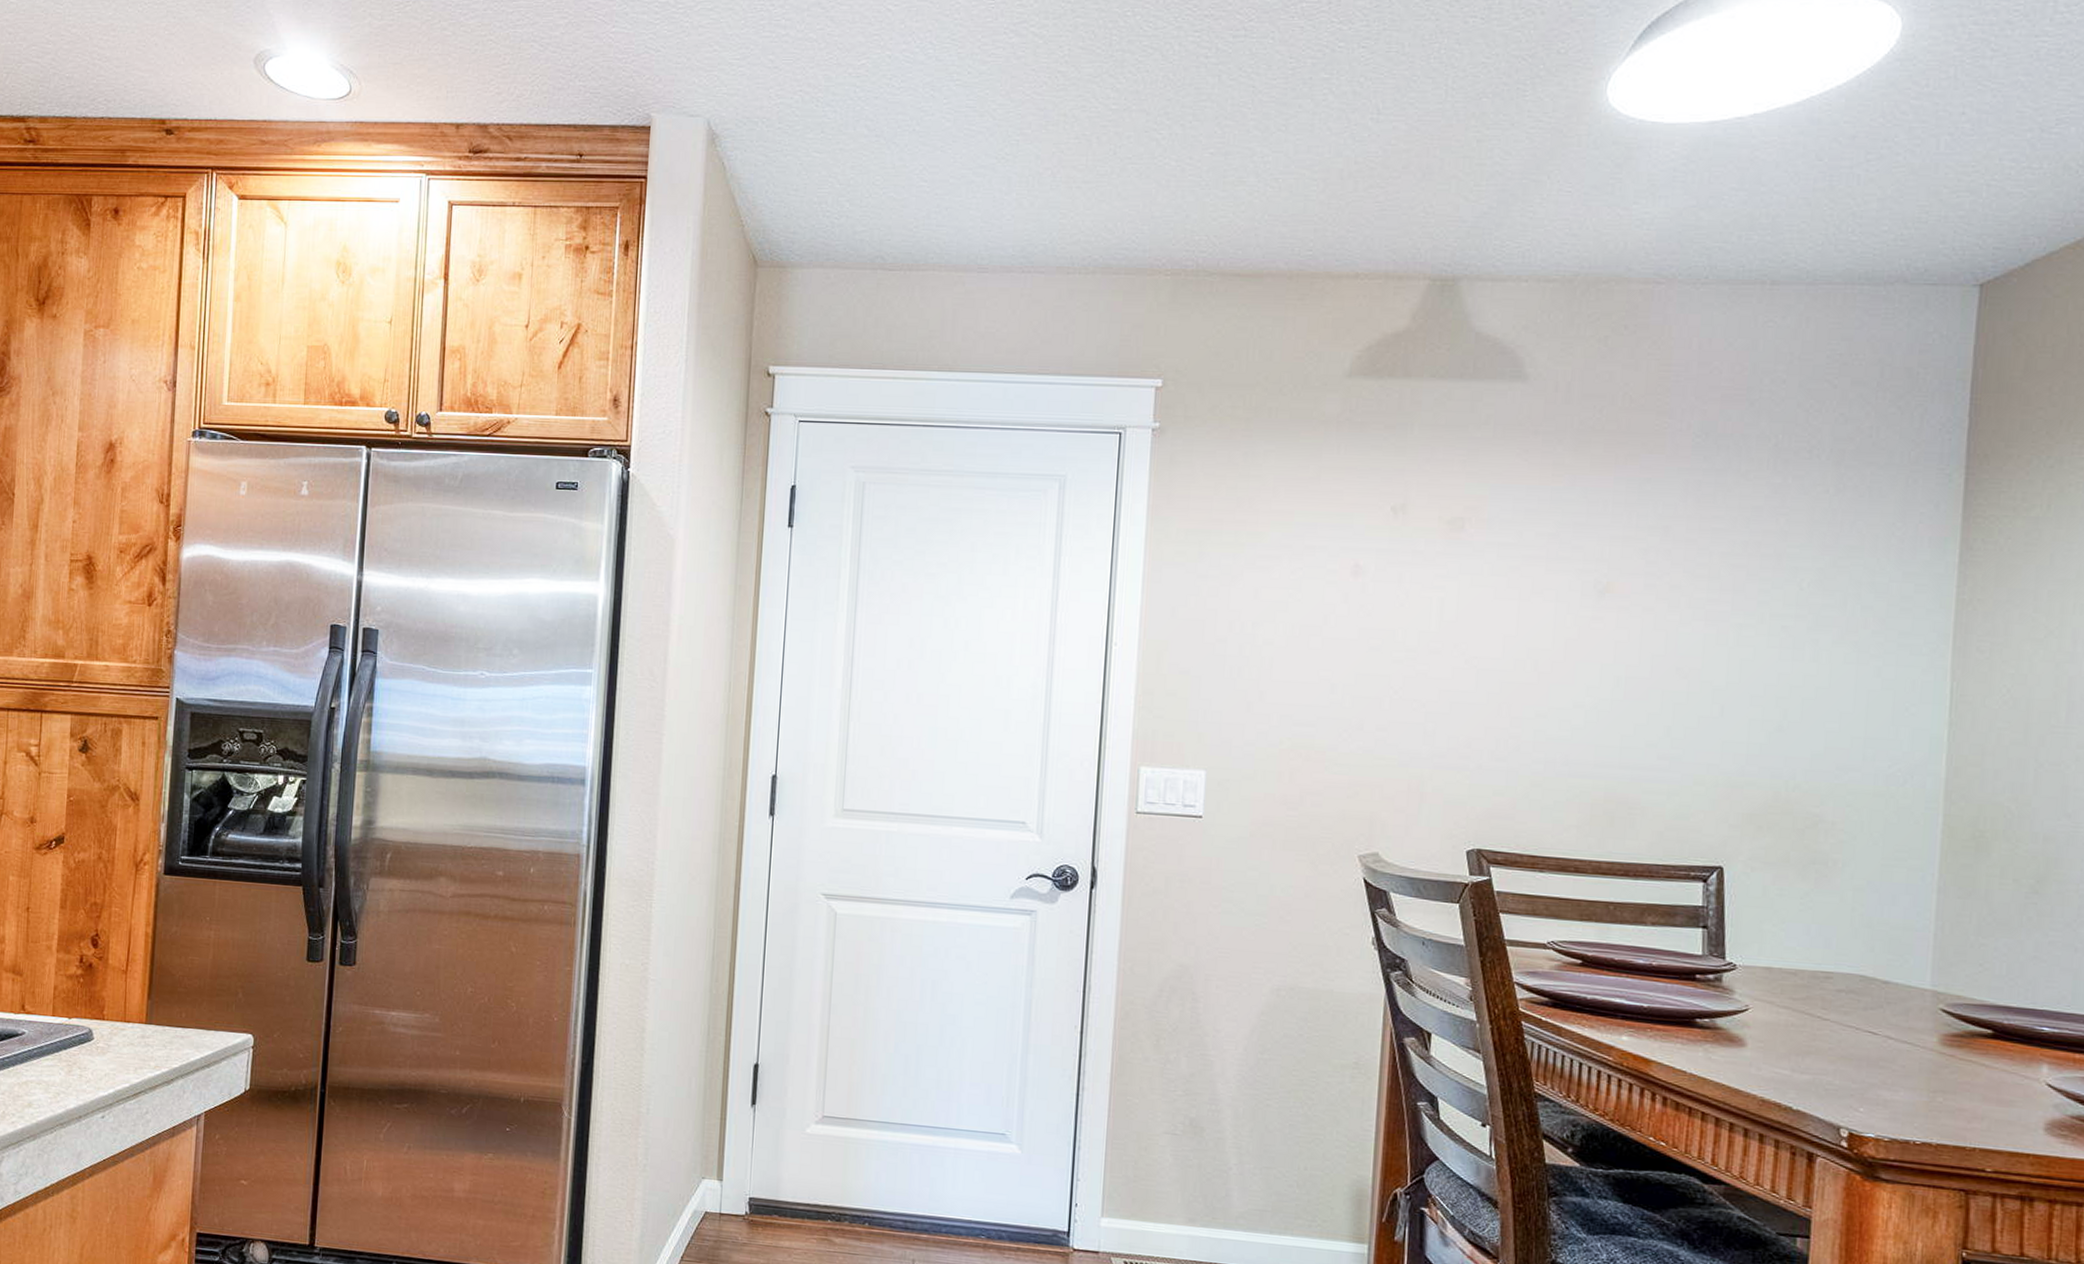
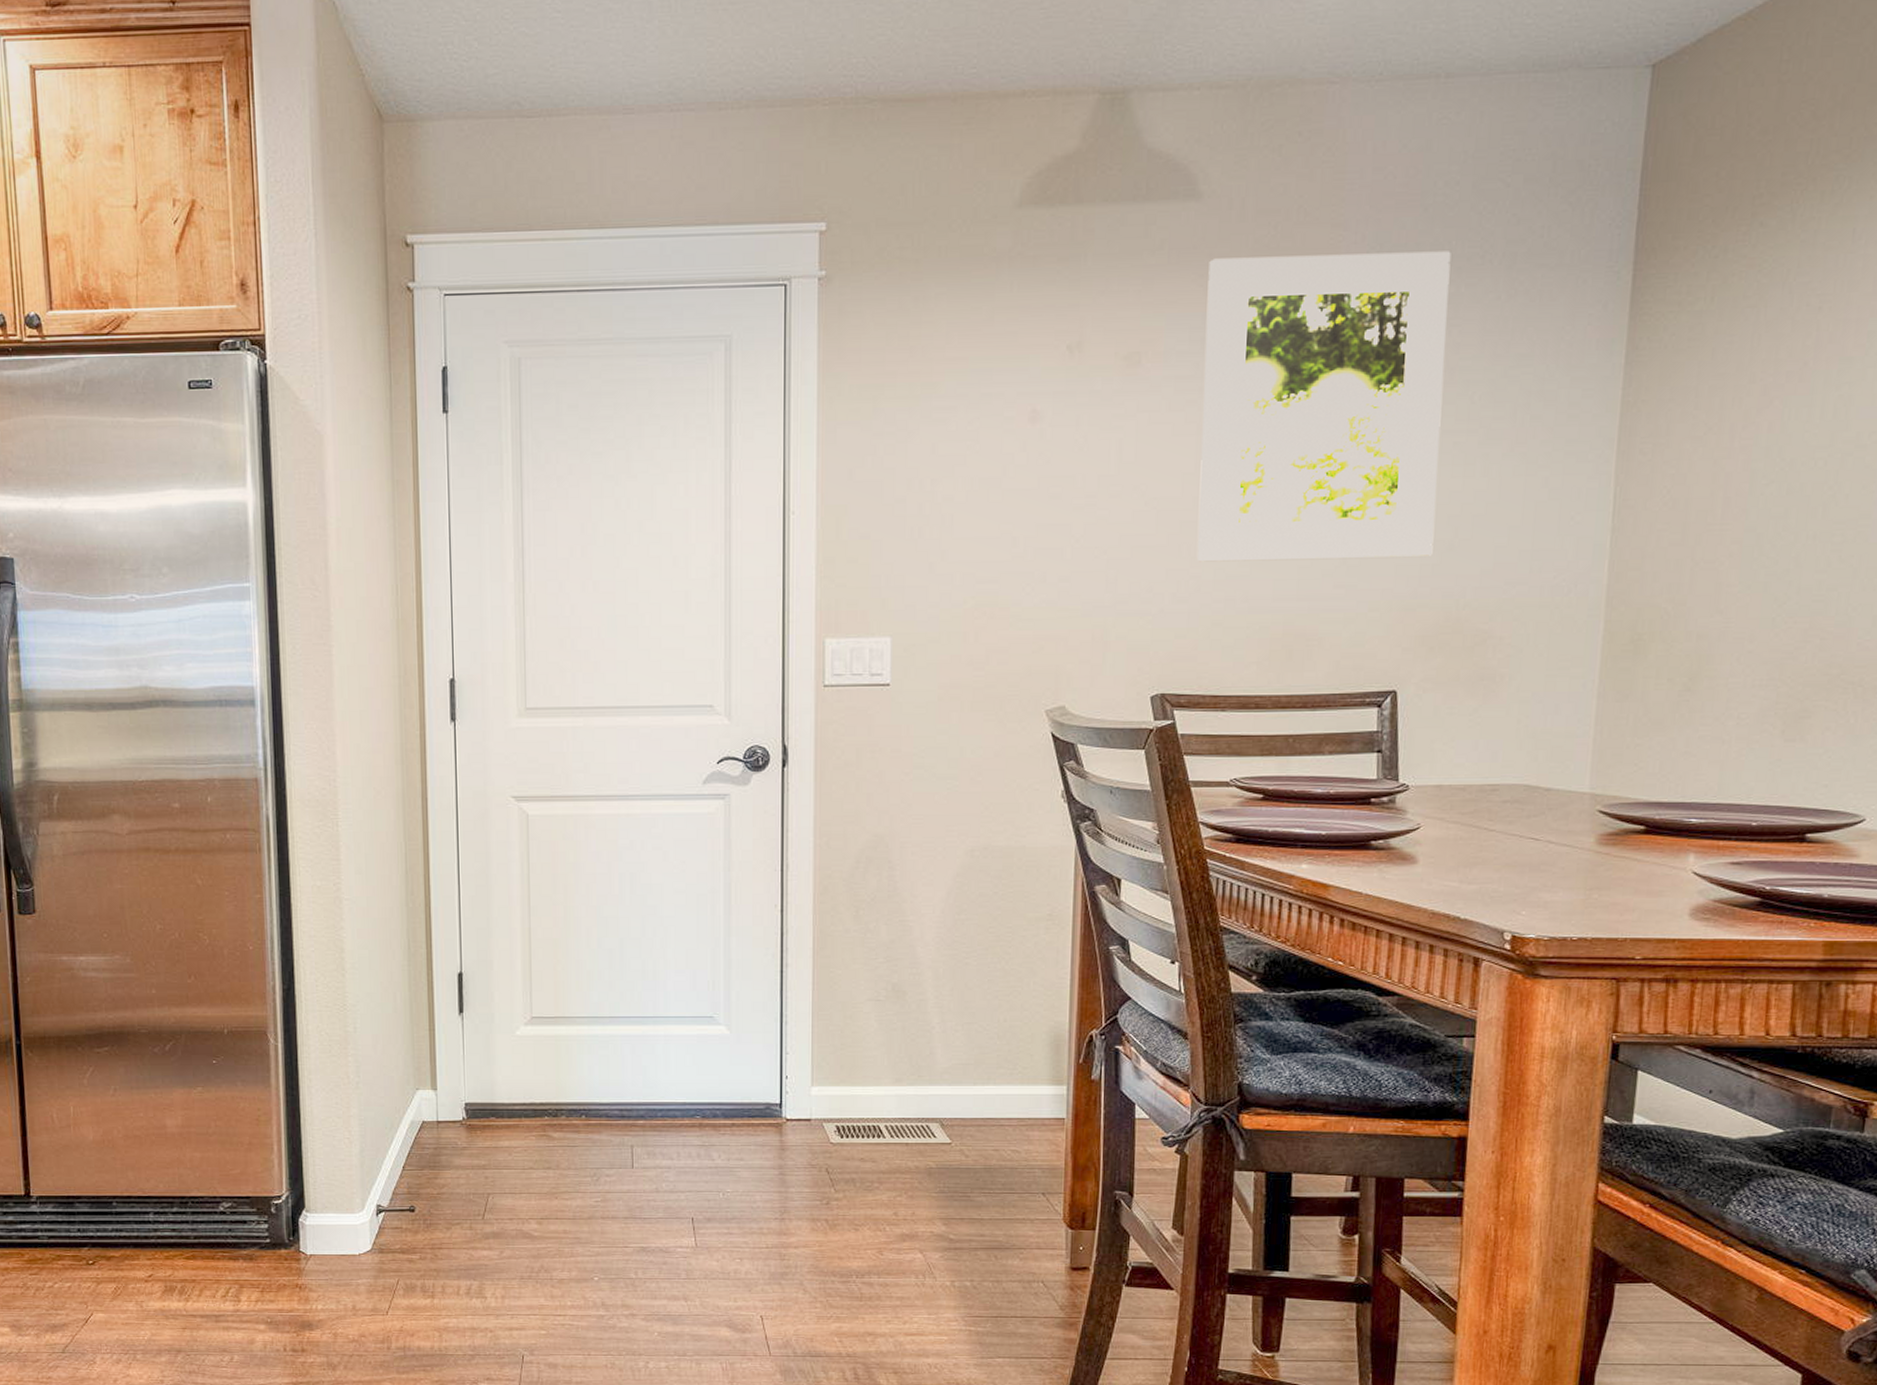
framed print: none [1517,436,1778,735] -> present [1197,251,1451,562]

